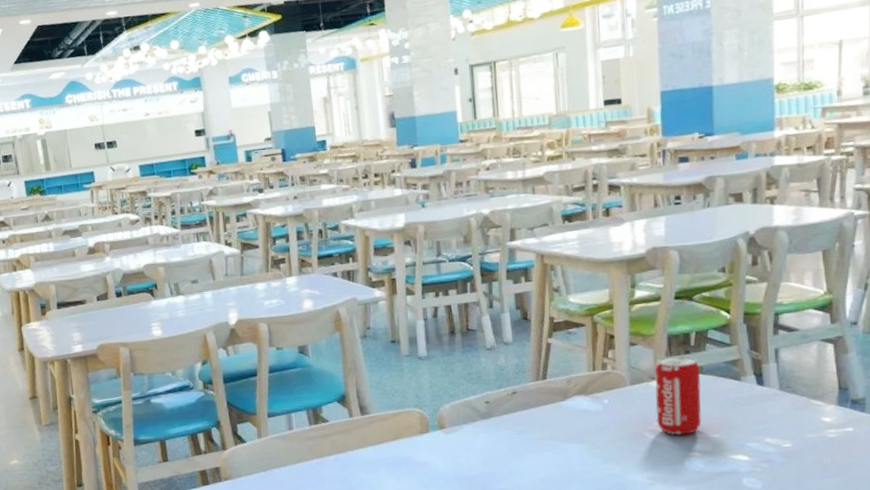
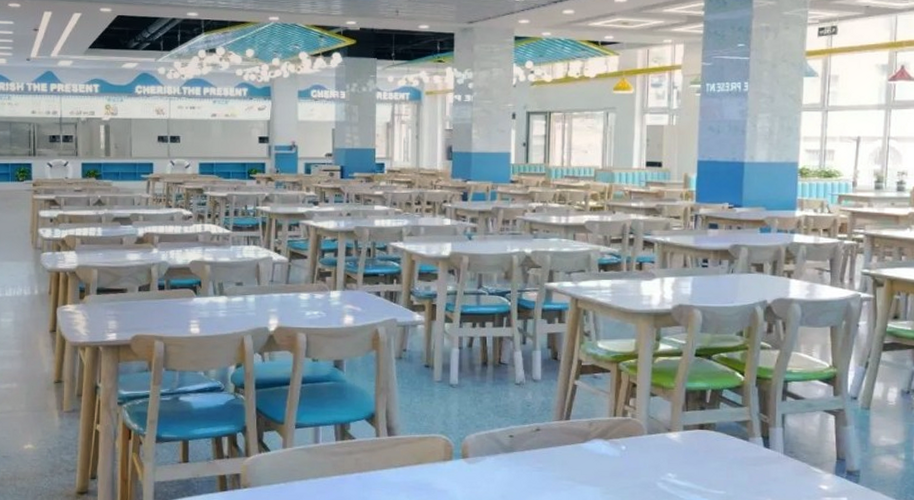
beverage can: present [655,355,702,435] -> none [669,410,713,489]

